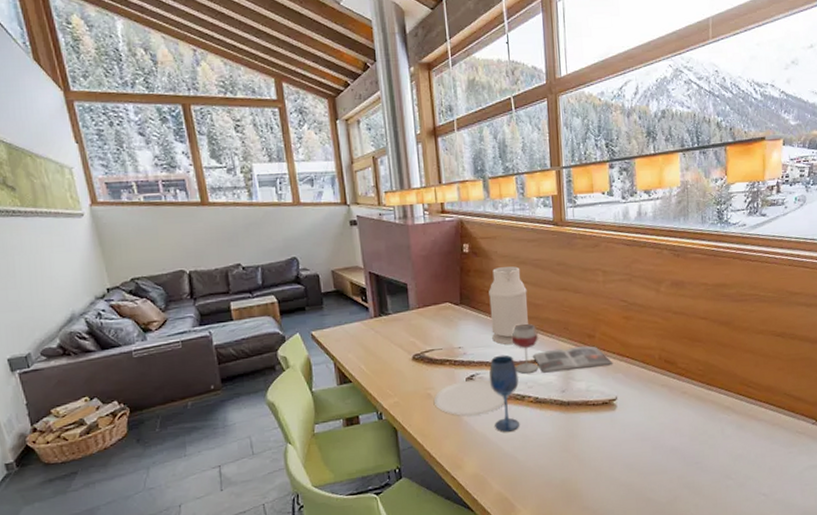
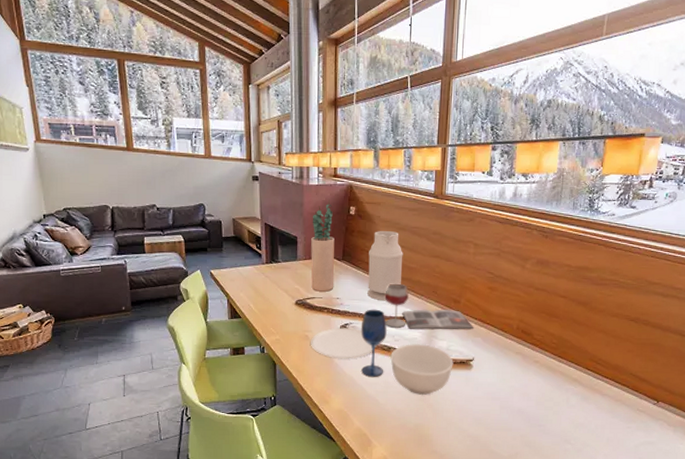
vase: none [421,239,455,343] -> present [311,200,335,292]
bowl: none [525,387,596,446] -> present [390,343,454,396]

